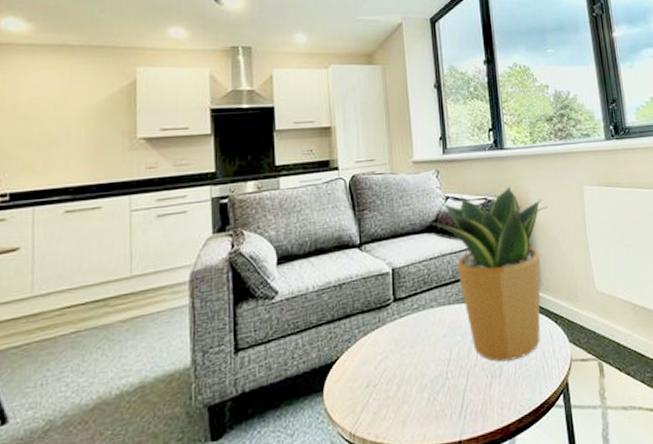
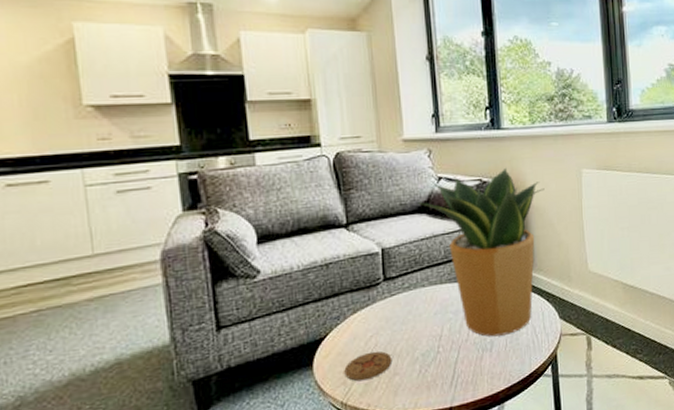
coaster: none [354,376,401,409] -> present [344,351,393,381]

